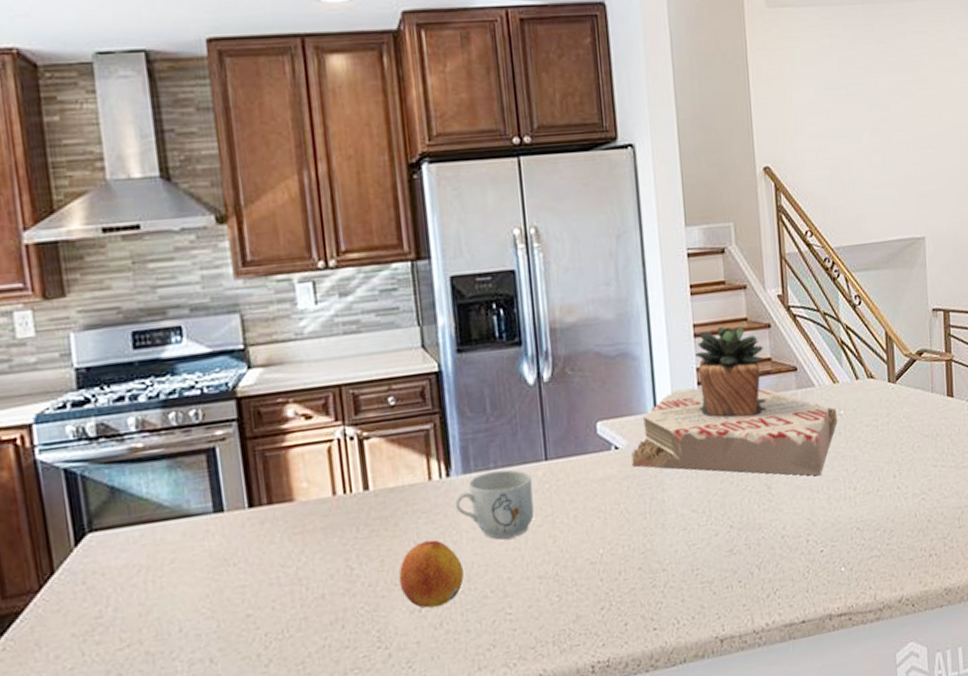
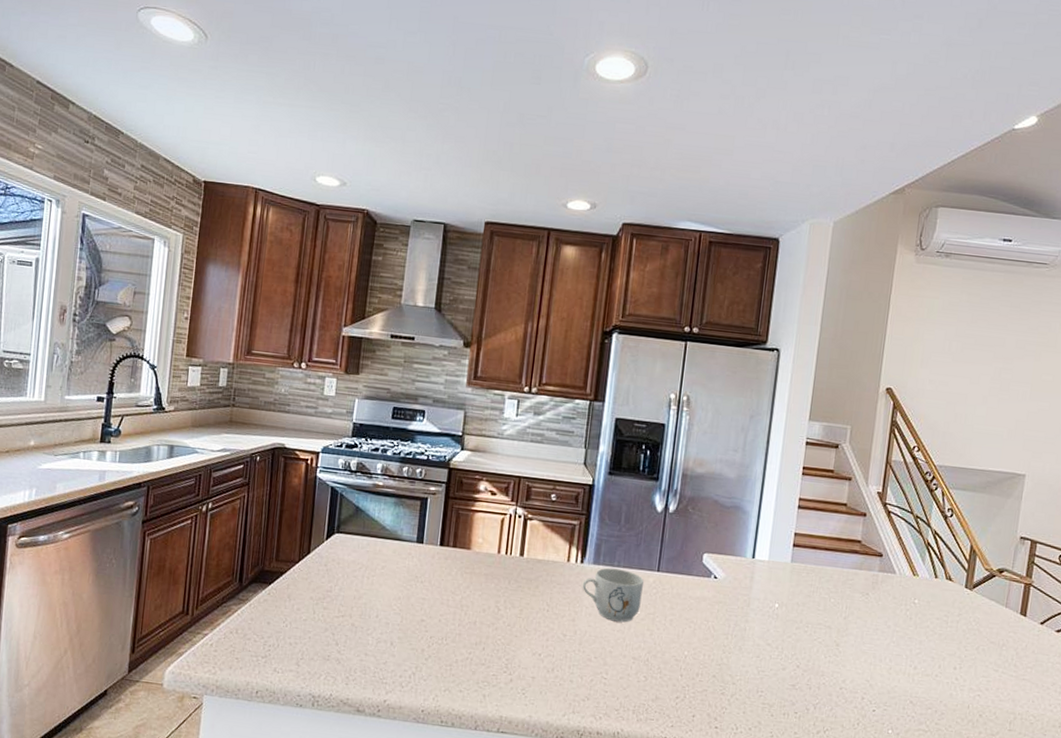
fruit: present [399,539,464,608] -> none [529,605,578,656]
succulent plant: present [631,326,838,476] -> none [725,506,912,648]

